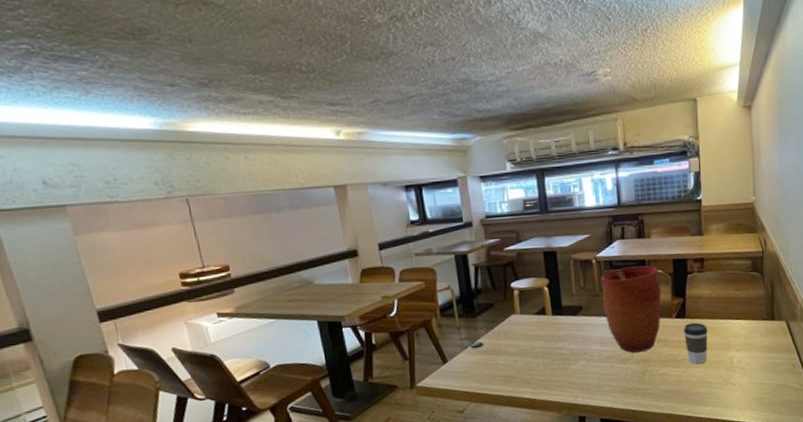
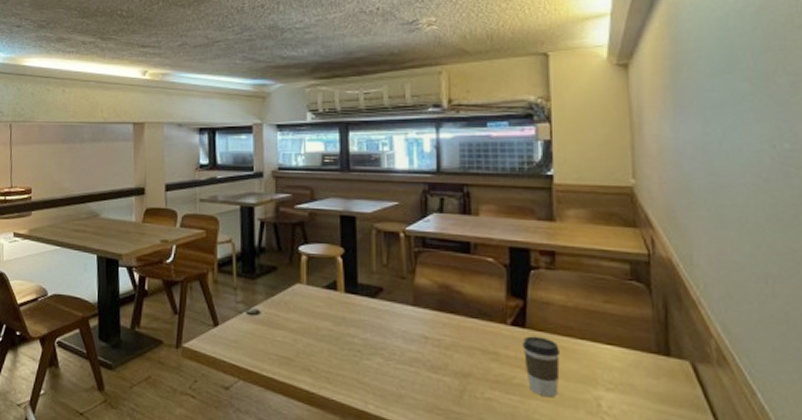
vase: present [600,265,661,353] -> none [409,248,491,363]

